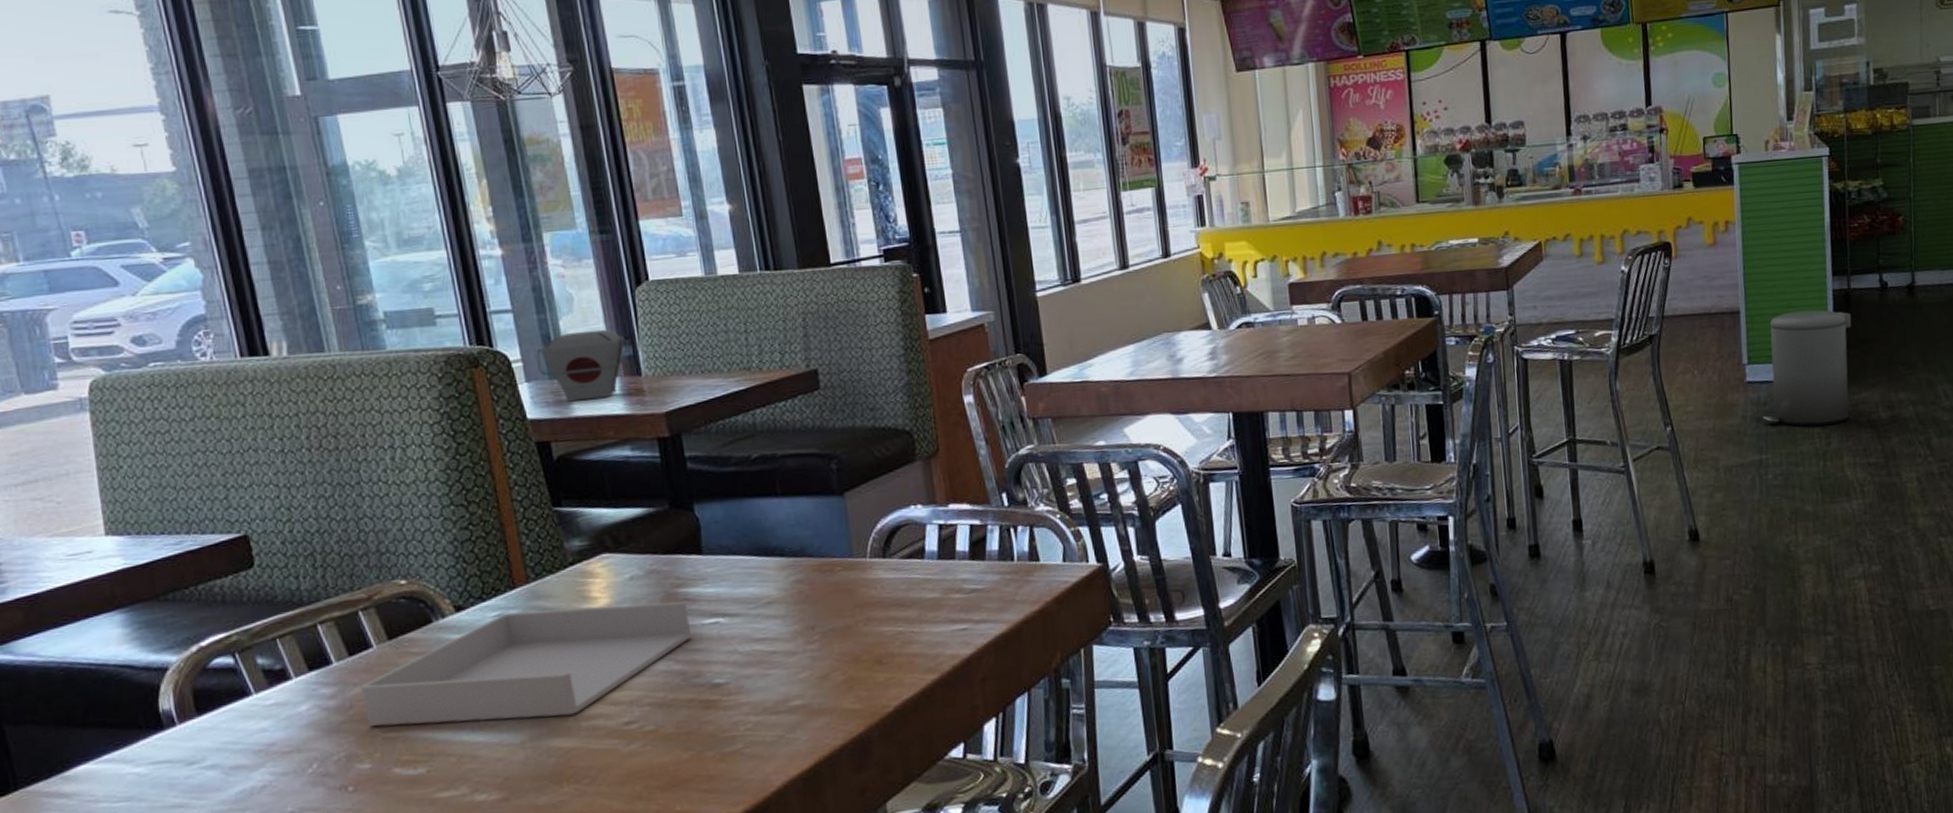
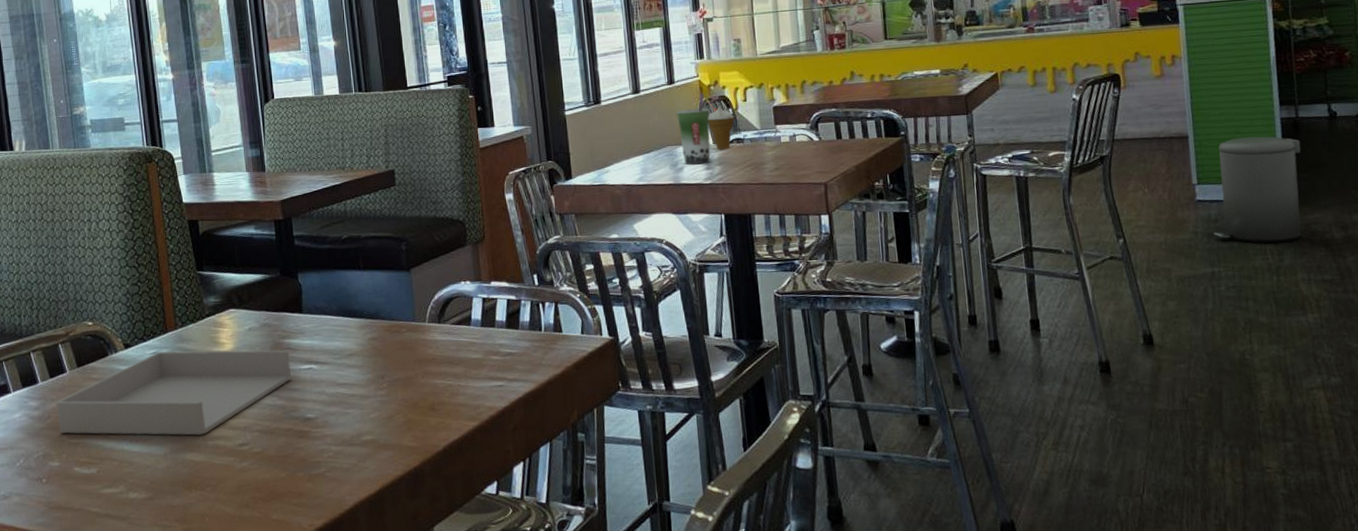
takeout container: present [536,329,629,402] -> none [192,135,258,190]
beverage cup: none [1172,269,1216,355] -> present [675,94,711,165]
icecream: none [1211,276,1244,337] -> present [708,100,736,150]

